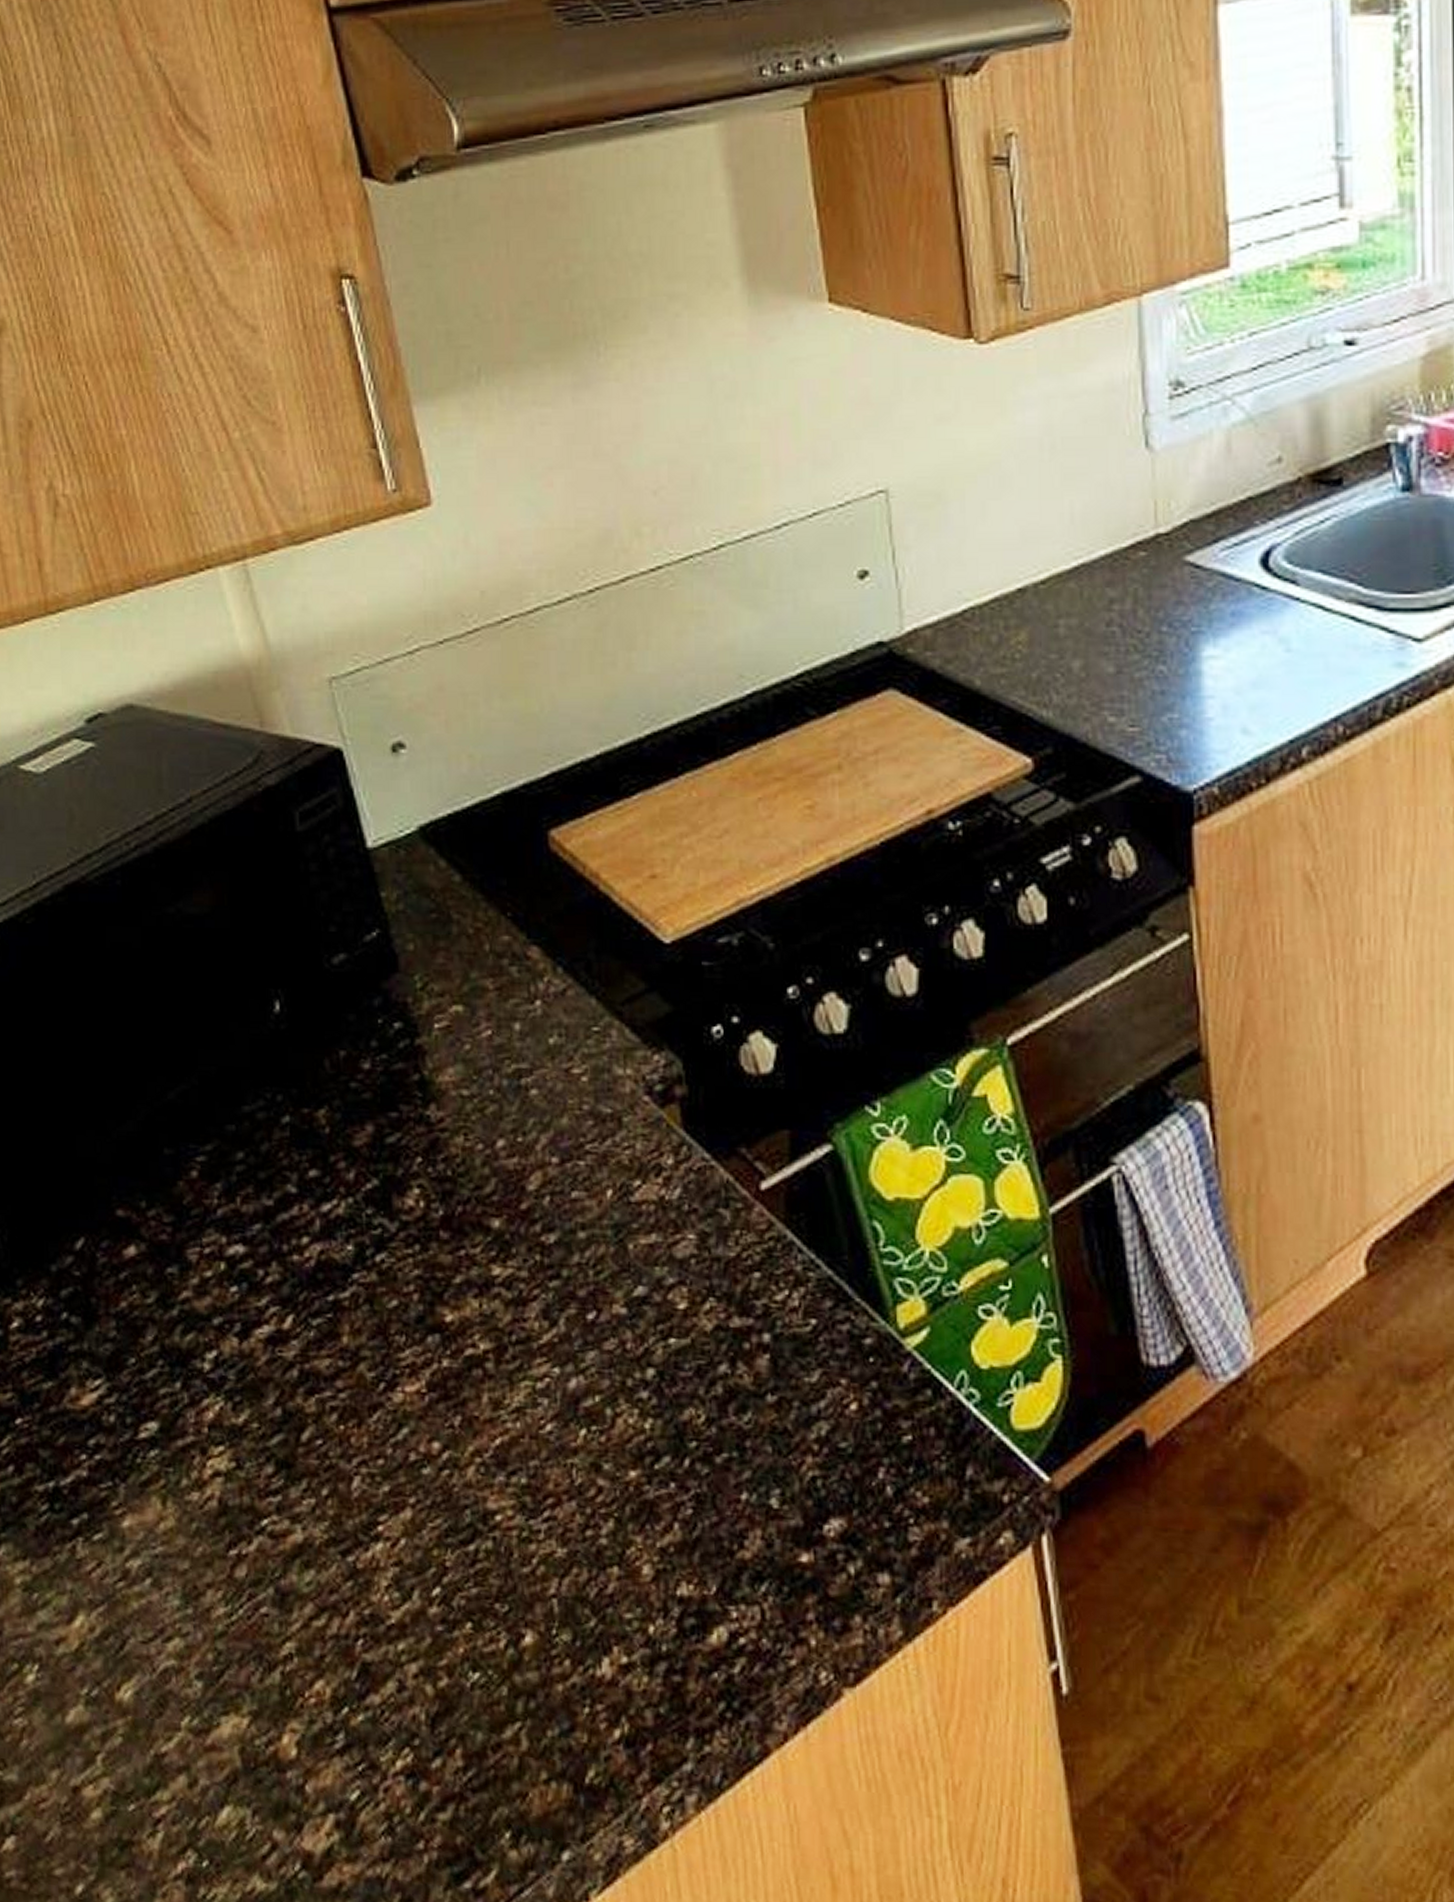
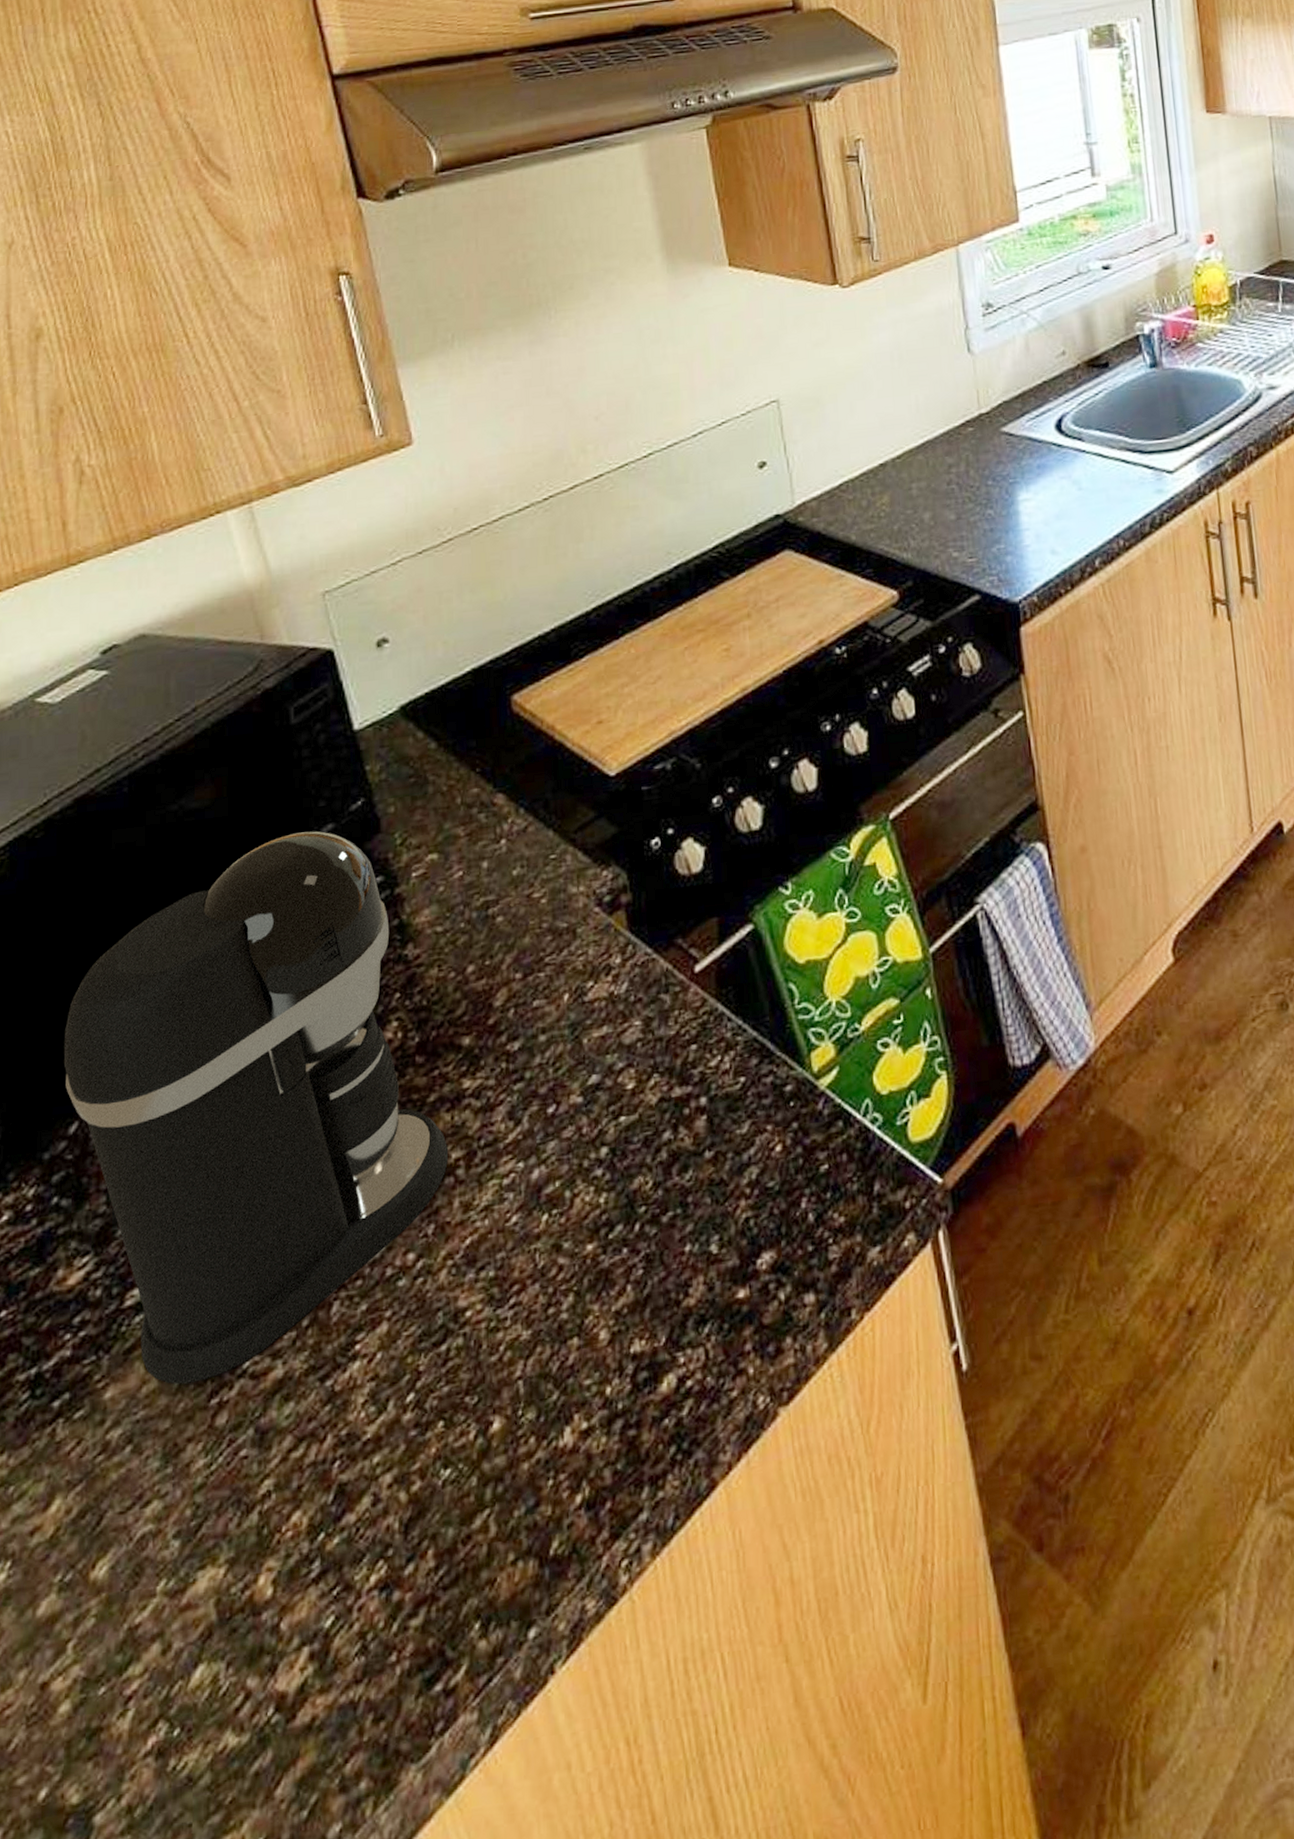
coffee maker: none [65,958,477,1530] -> present [63,831,449,1385]

